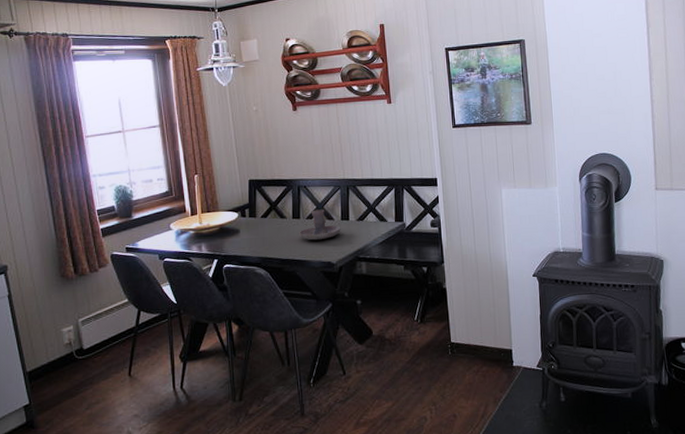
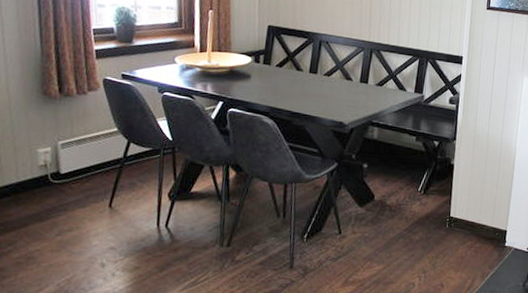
candle holder: present [299,209,341,241] -> none [314,67,358,99]

